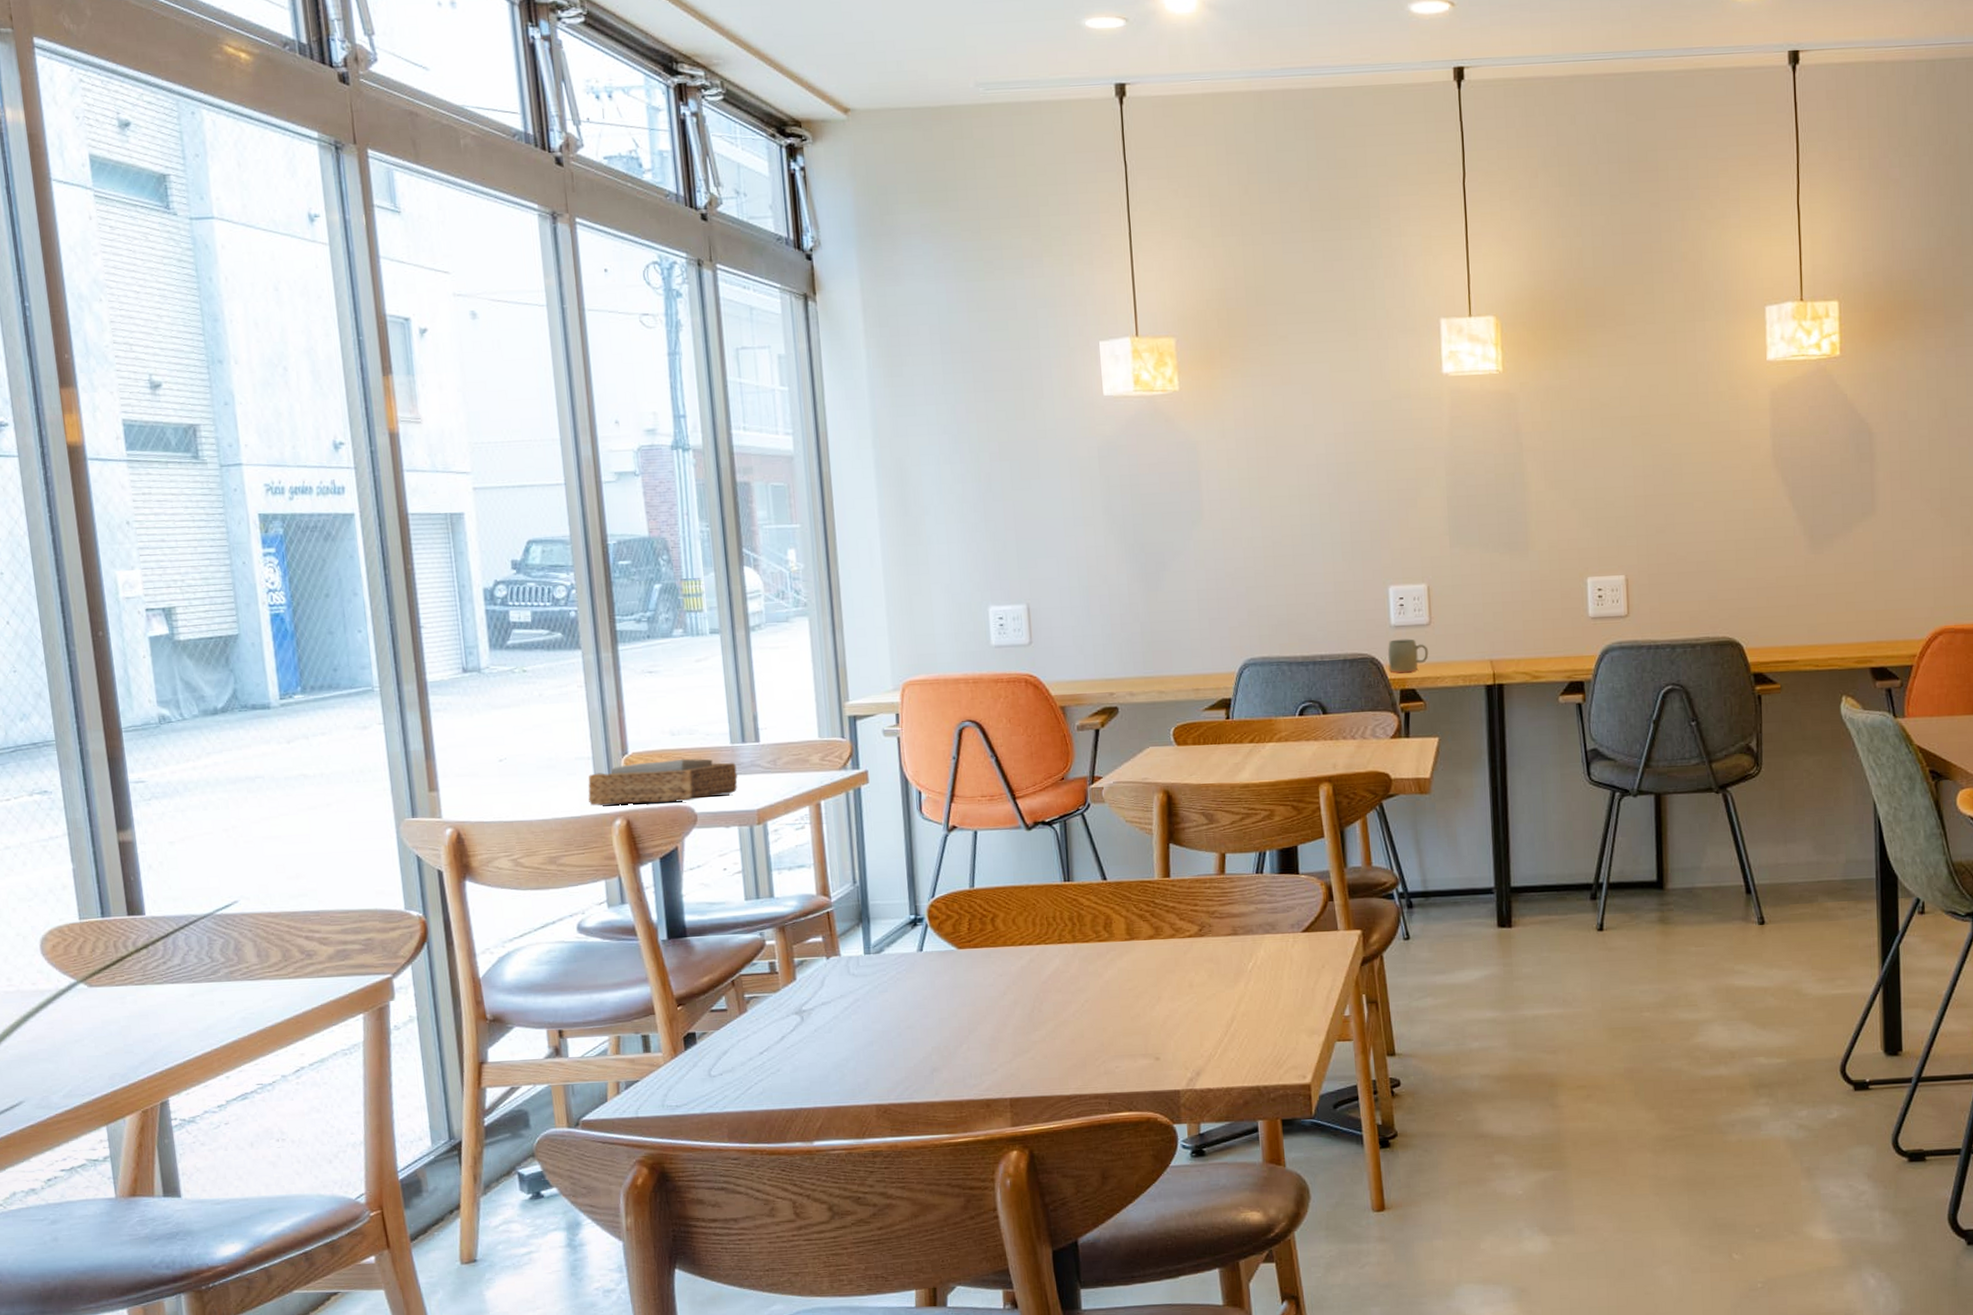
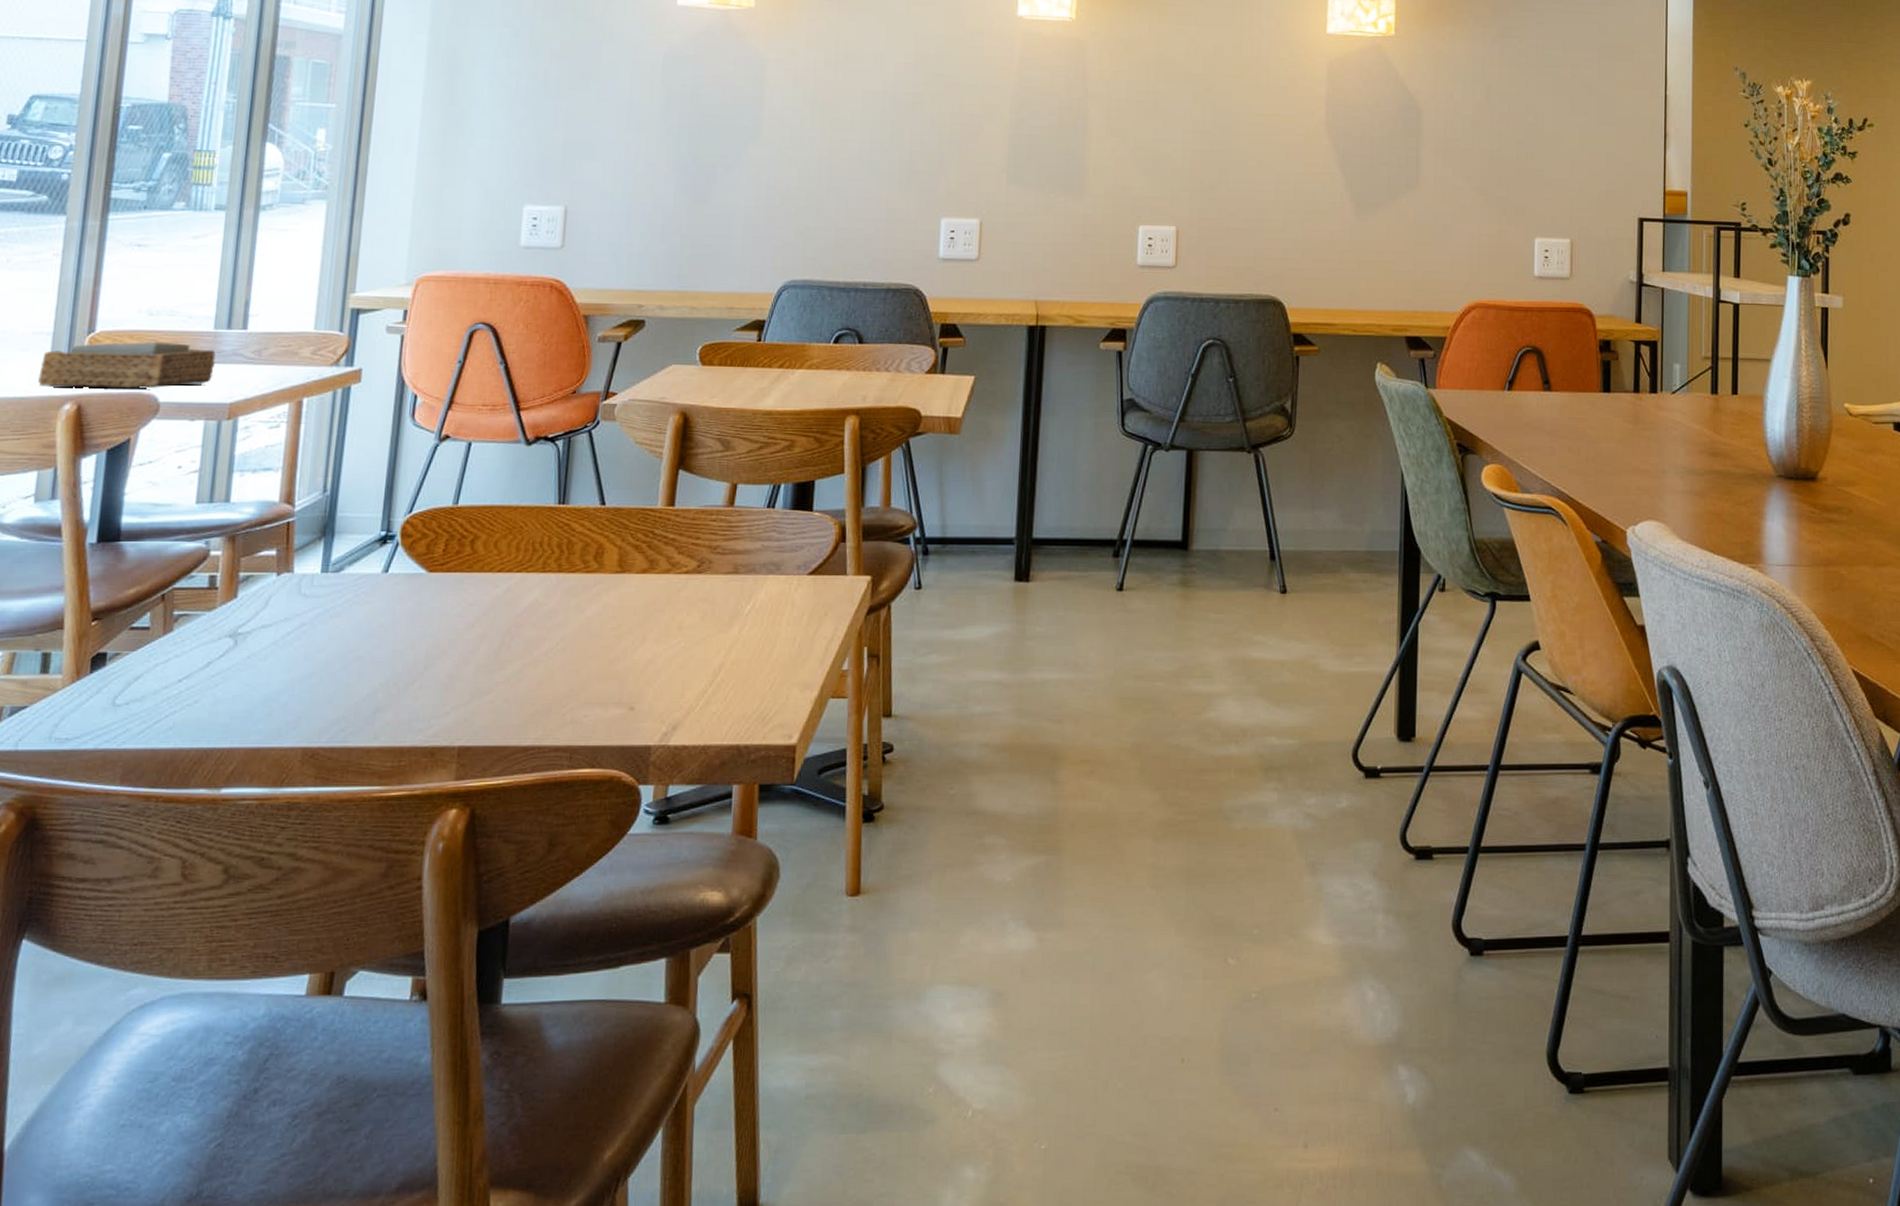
mug: present [1387,638,1429,673] -> none [932,272,974,307]

